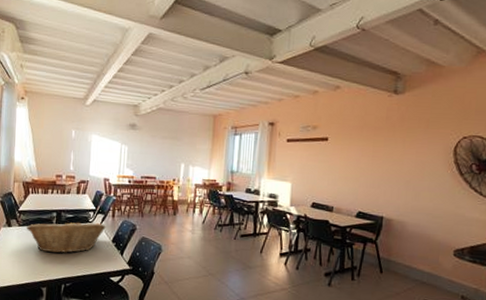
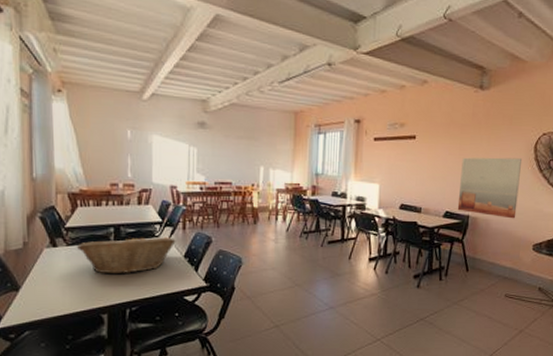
wall art: none [370,159,441,222] -> present [457,157,523,219]

